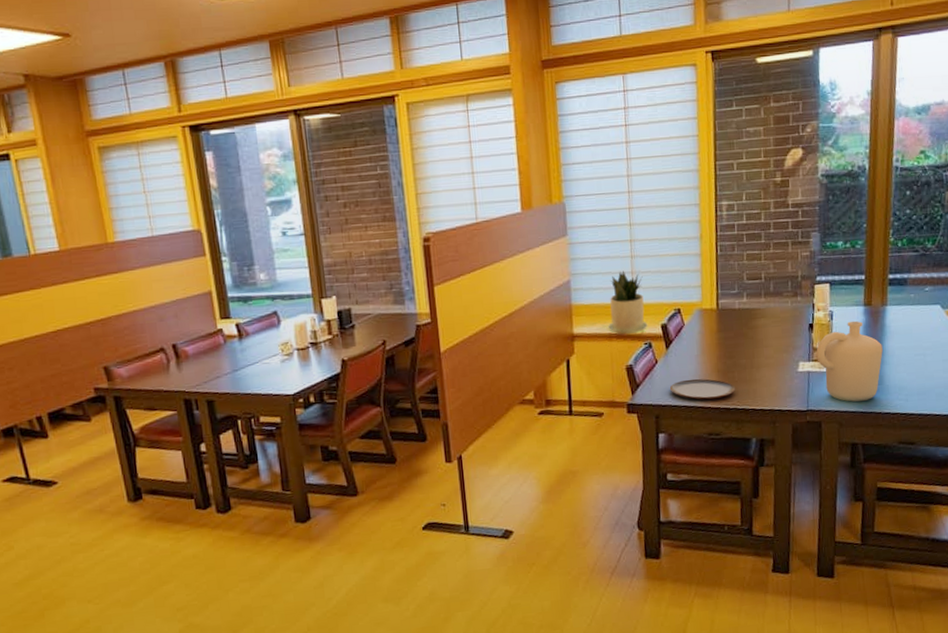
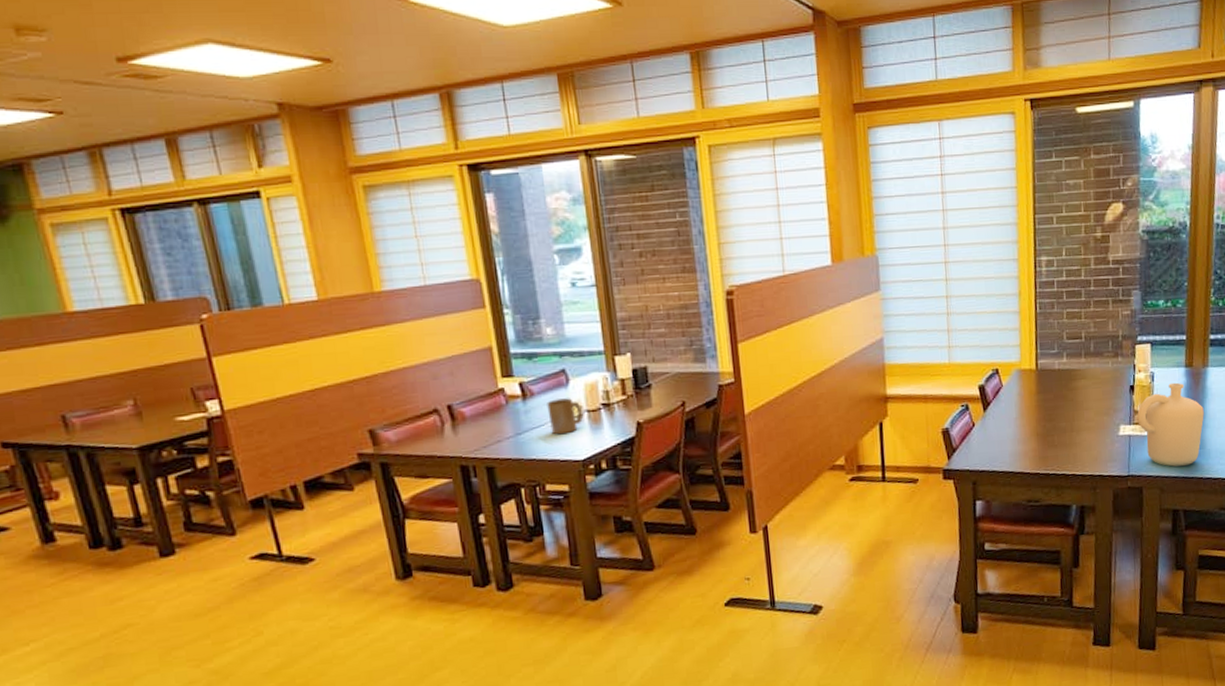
cup: none [260,337,293,371] -> present [547,398,583,435]
planter: present [607,271,648,334] -> none [922,328,965,396]
plate: present [669,378,736,400] -> none [987,442,1056,465]

